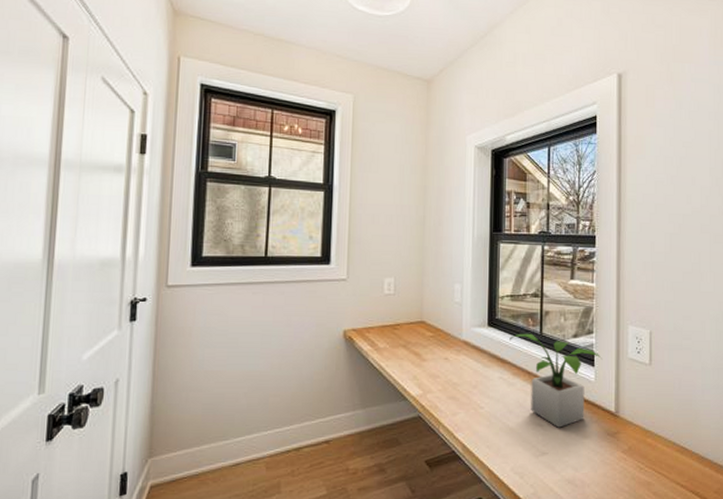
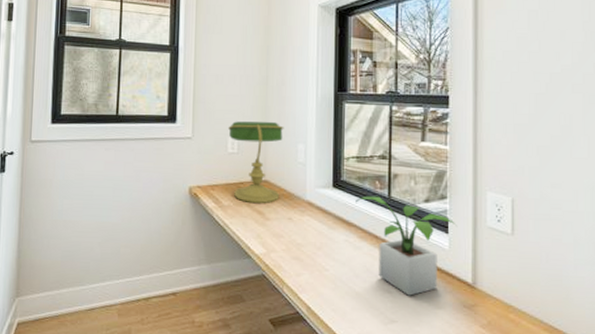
desk lamp: none [385,261,441,344] -> present [228,121,284,203]

